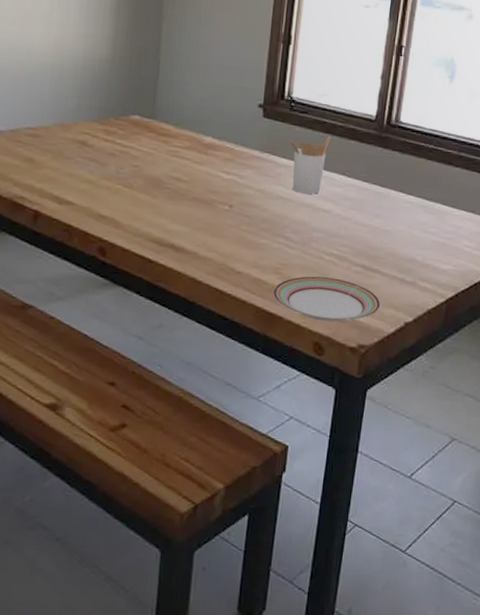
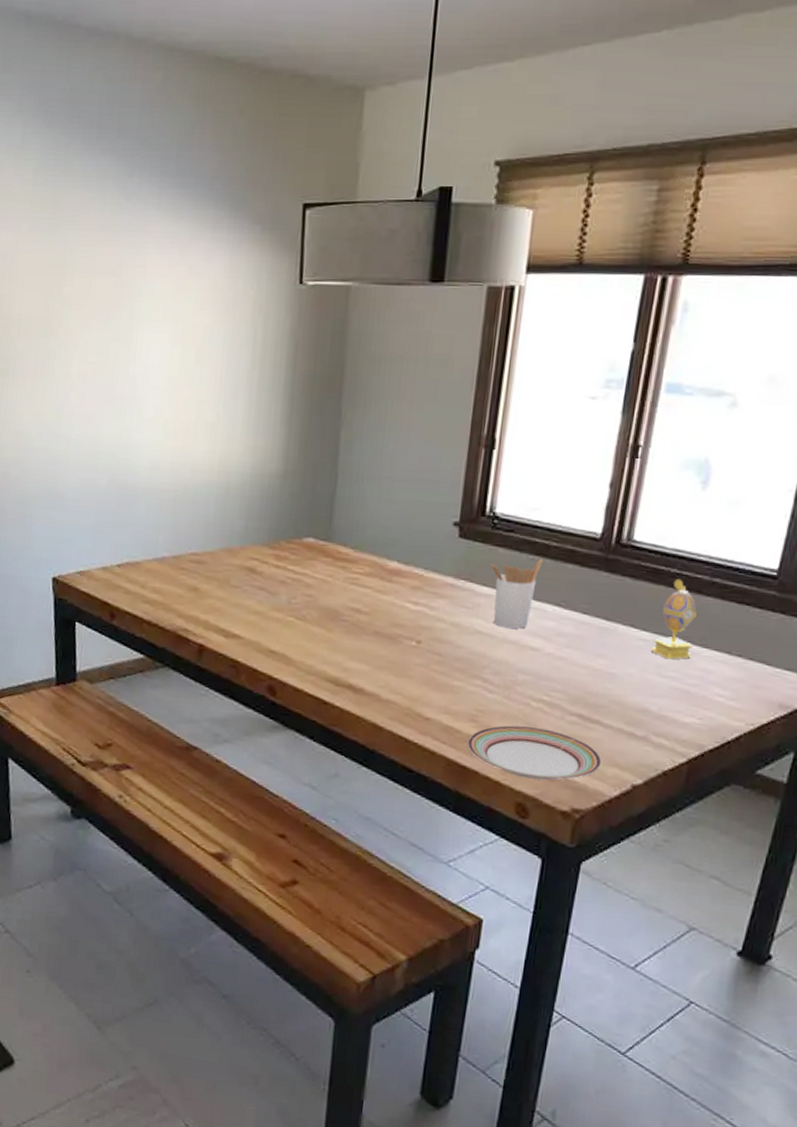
decorative egg: none [416,153,449,218] -> present [651,578,697,660]

